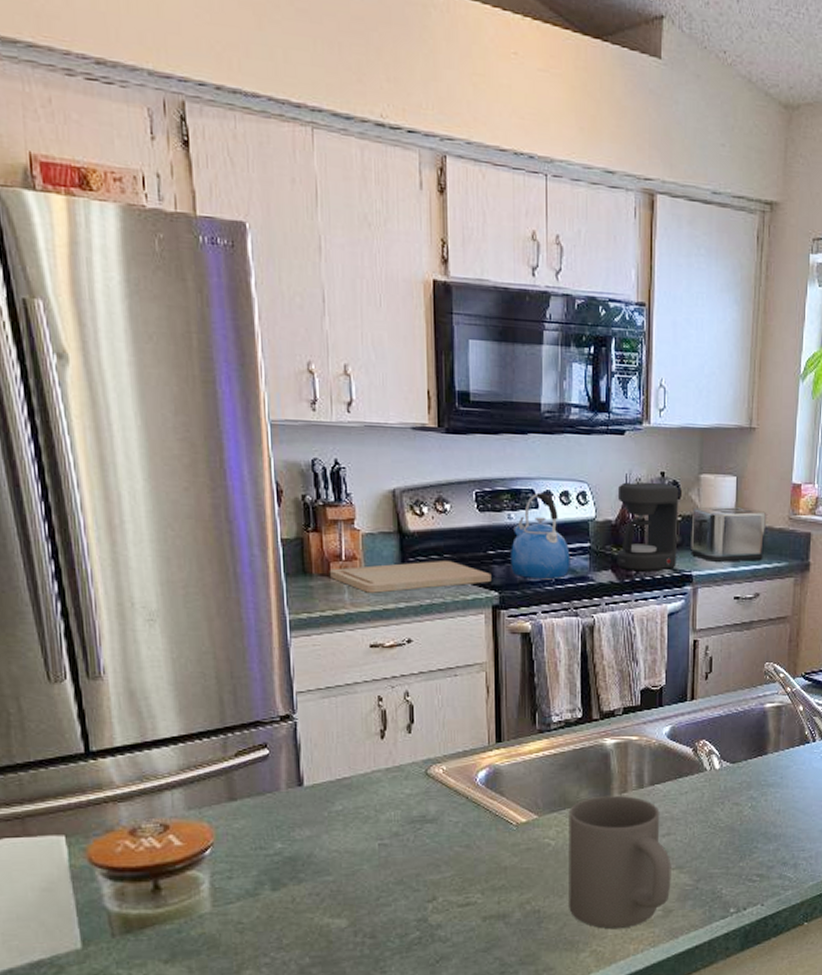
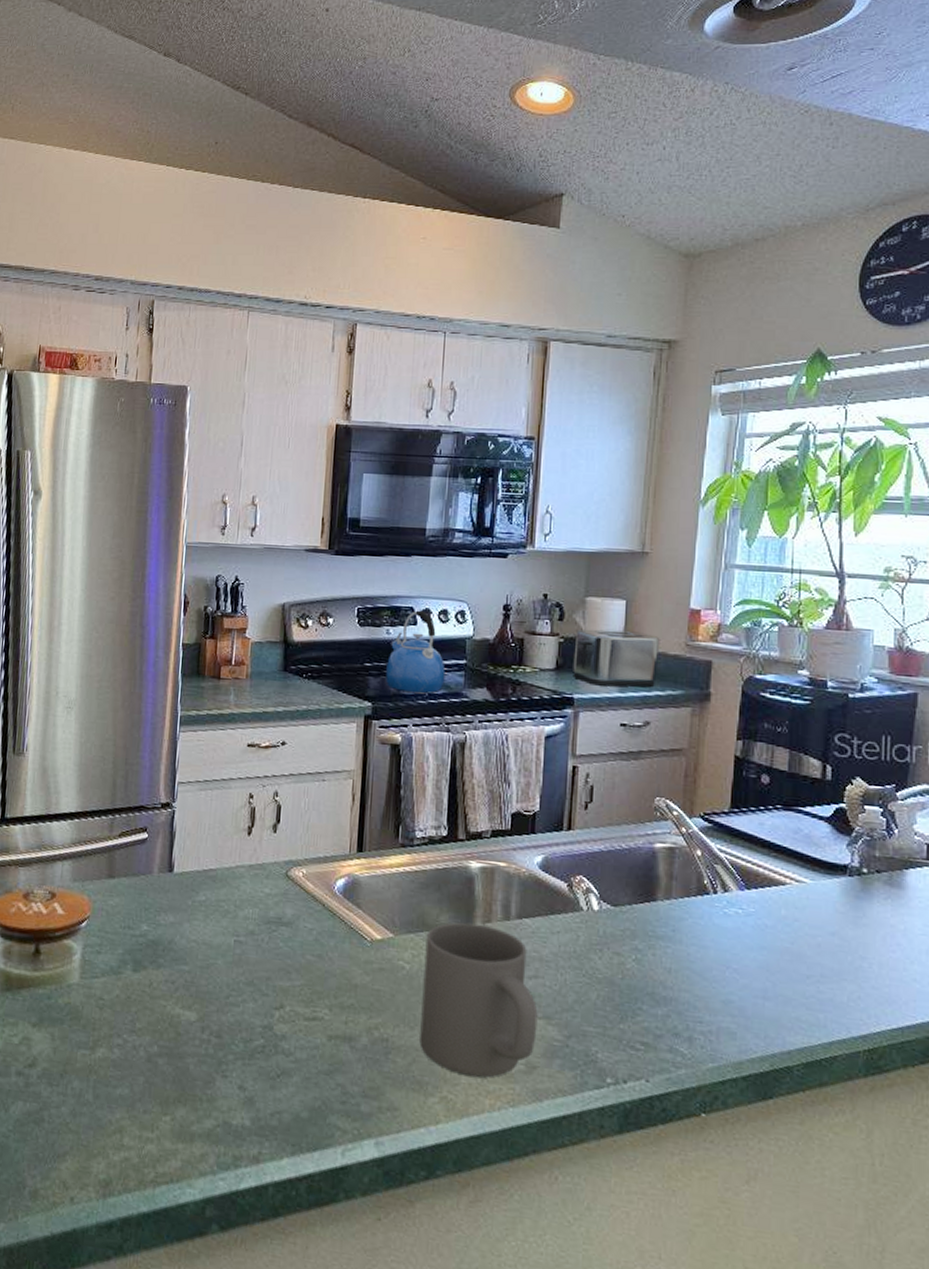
cutting board: present [329,561,492,593] -> none [219,669,366,697]
coffee maker: present [617,482,679,572] -> none [493,603,562,692]

